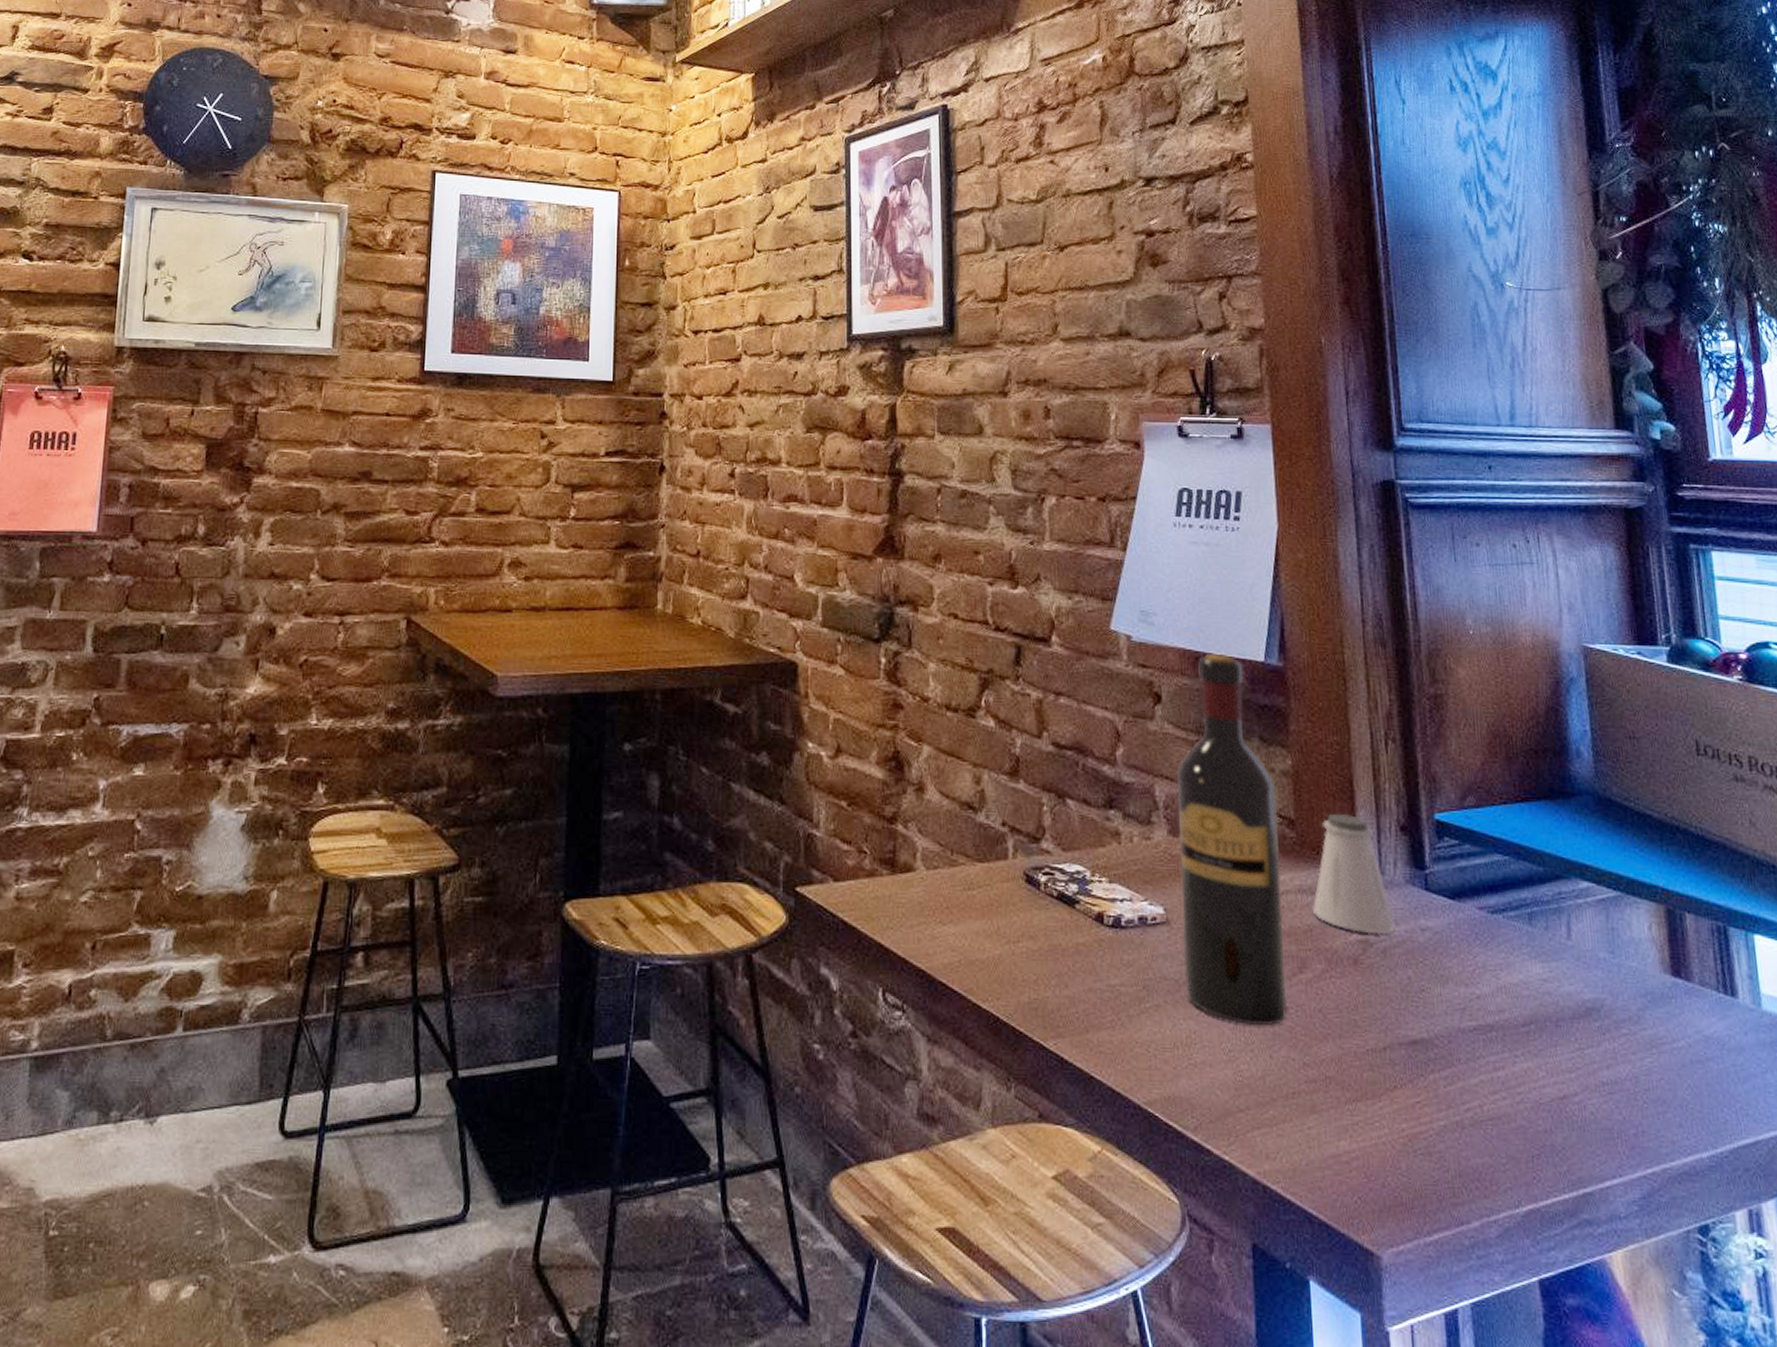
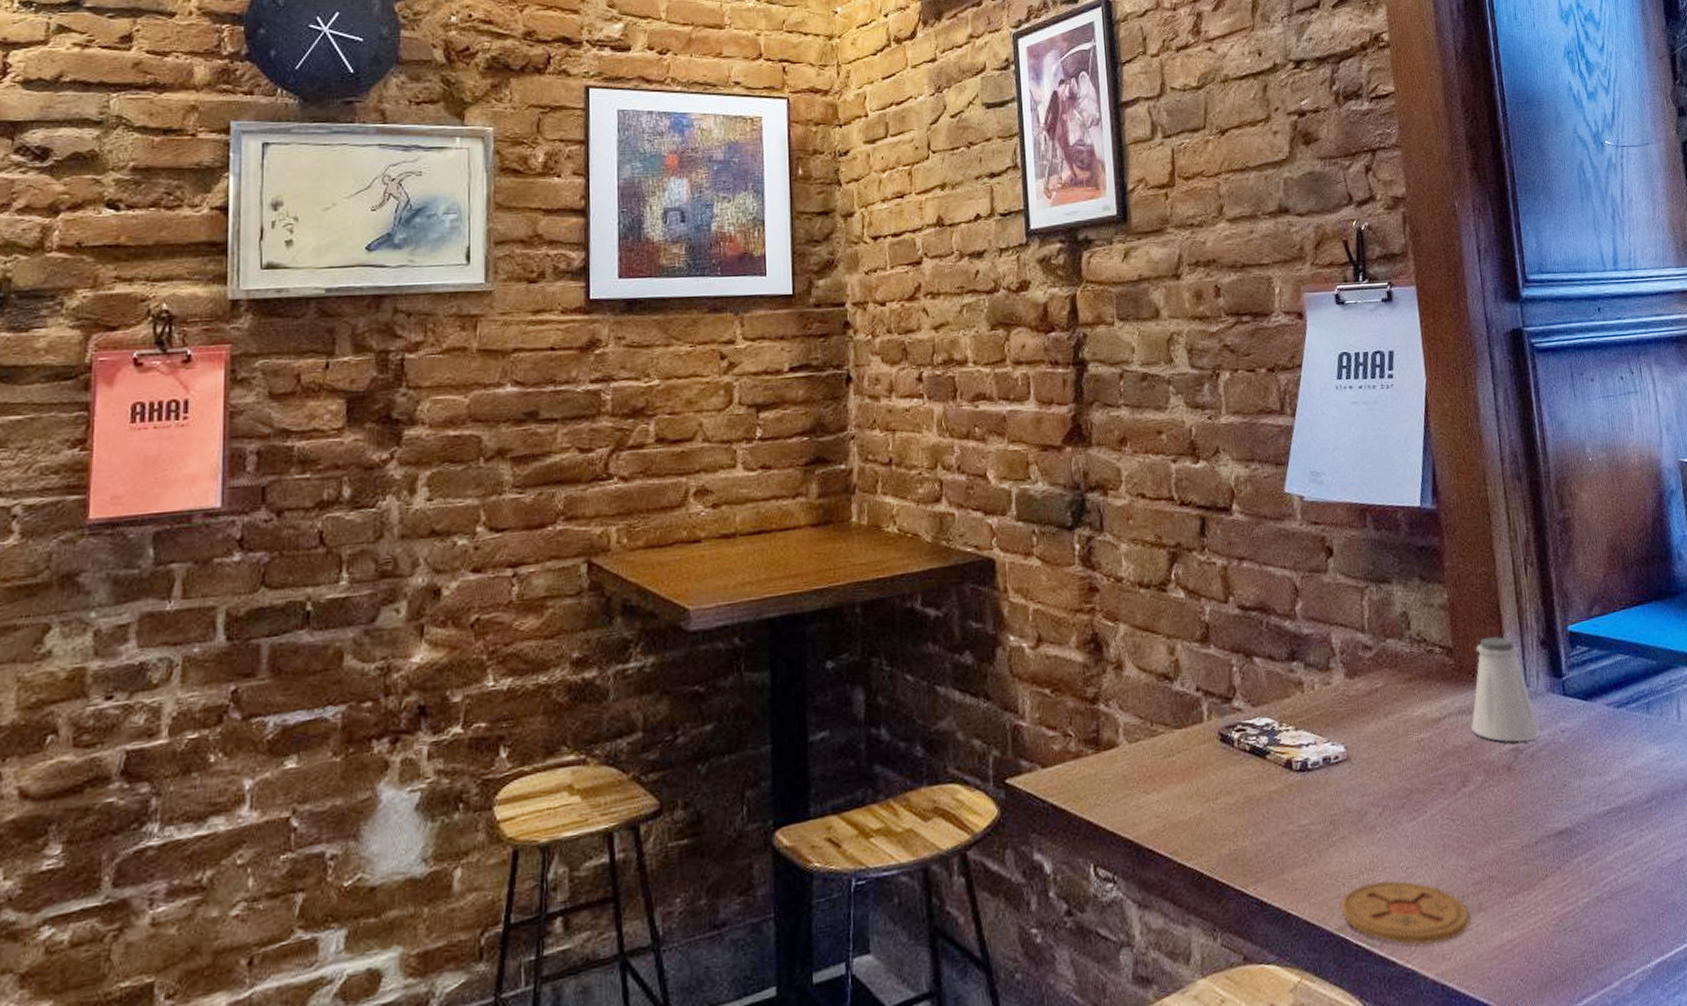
coaster: none [1150,1059,1301,1140] -> present [1340,880,1470,946]
wine bottle: present [1177,653,1287,1026] -> none [1350,503,1454,842]

